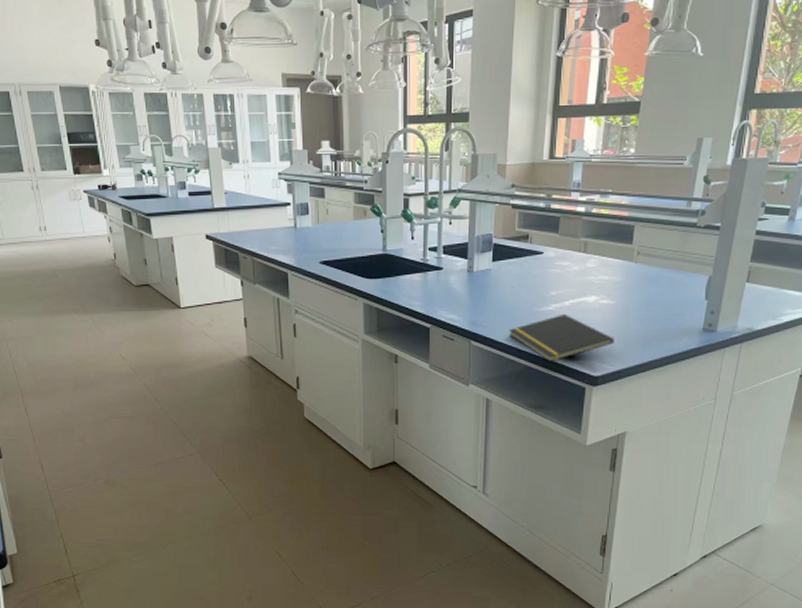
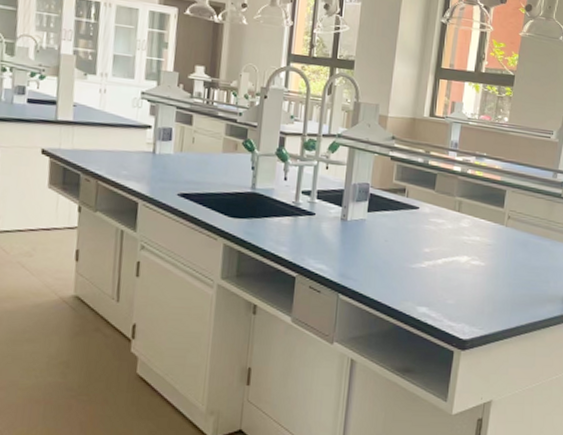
notepad: present [509,313,614,362] -> none [379,272,484,322]

